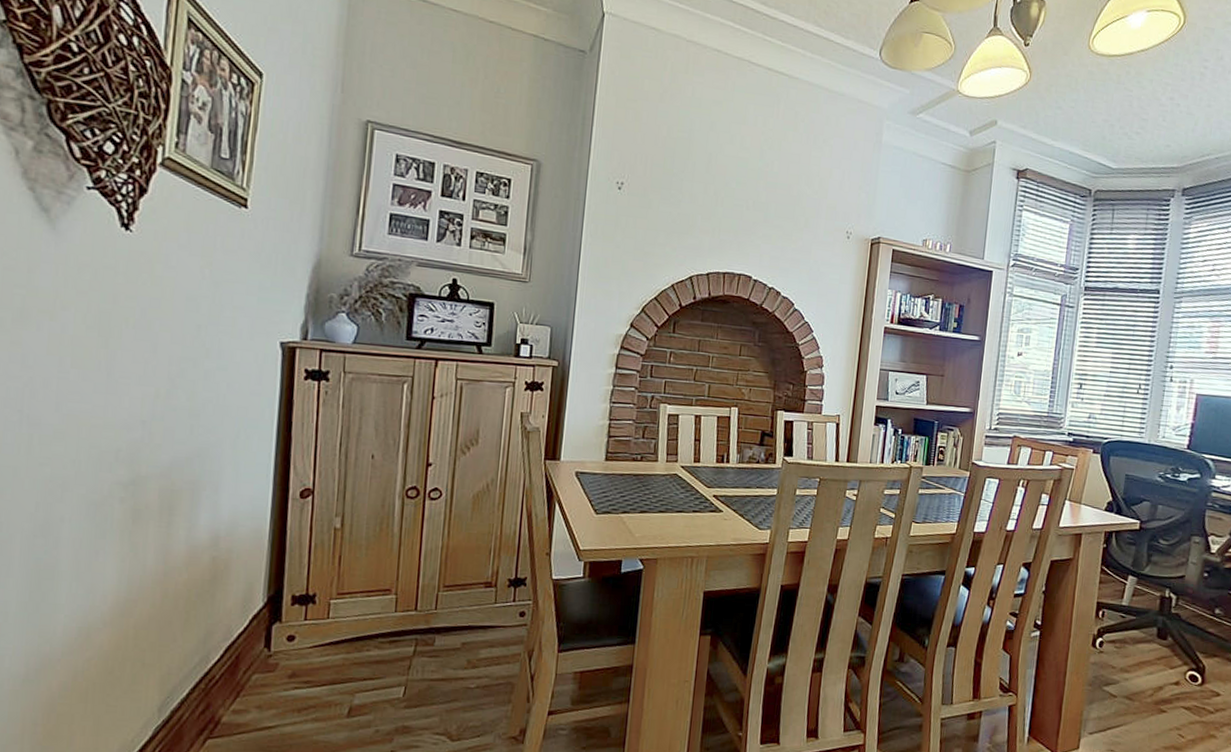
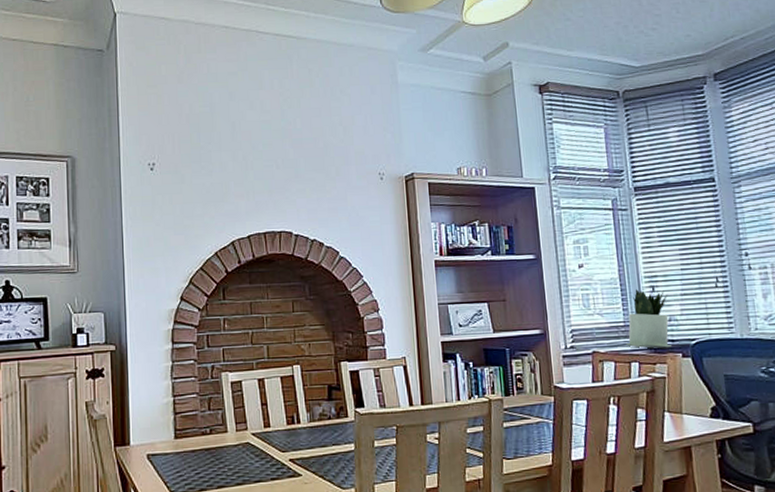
planter: none [1044,384,1093,444] -> present [625,289,672,350]

